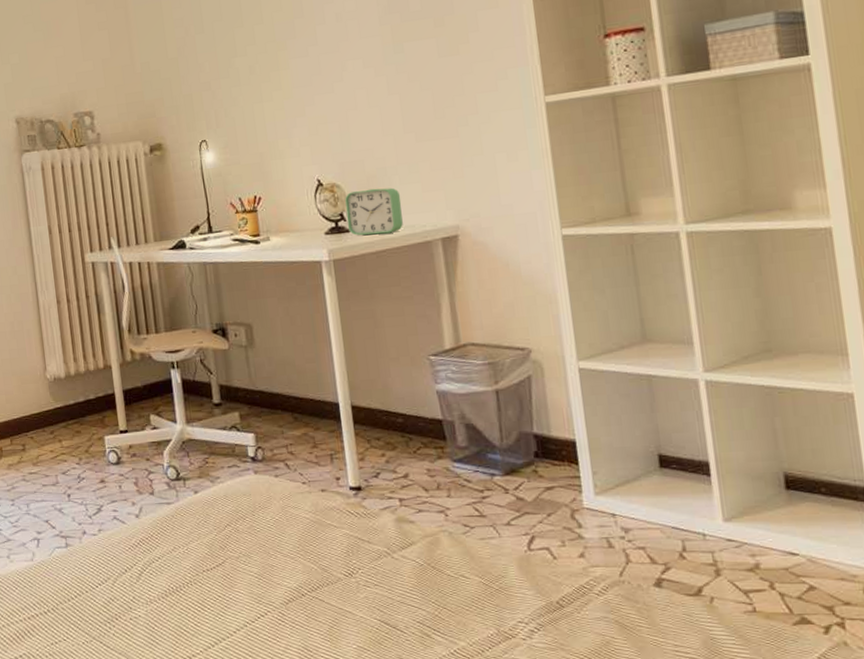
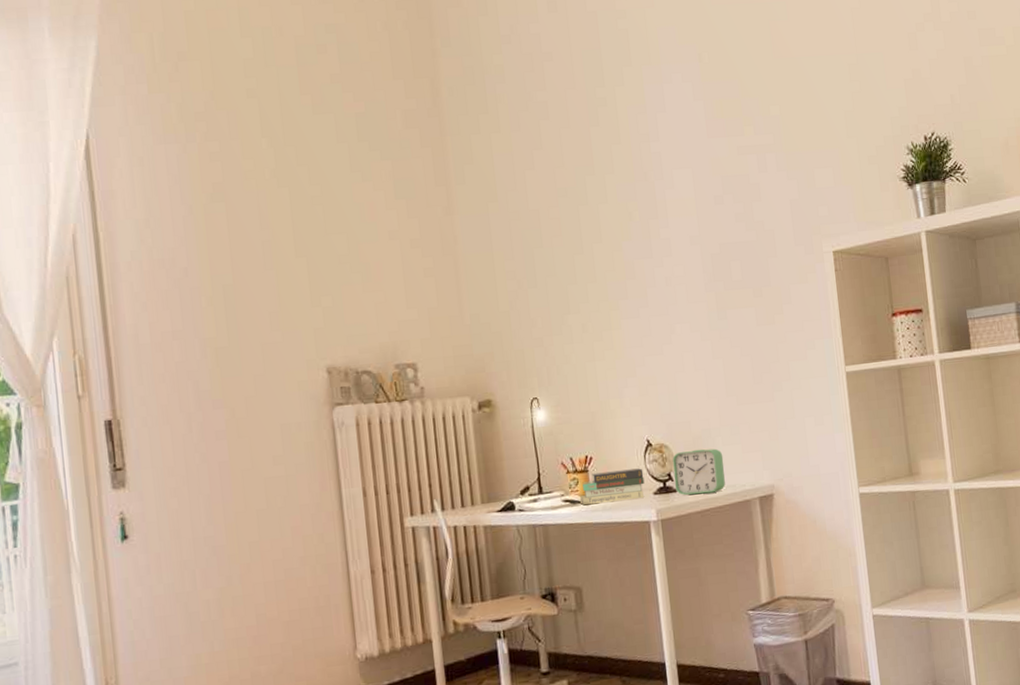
books: none [248,208,315,245] -> present [579,468,645,506]

